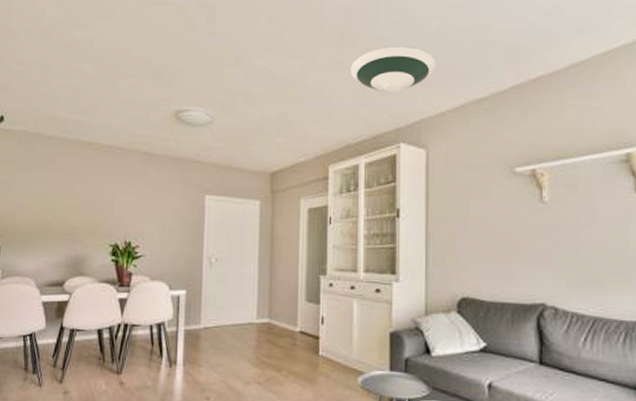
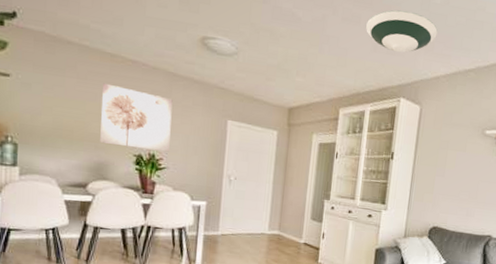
wall art: none [77,173,148,238] -> present [100,83,173,152]

